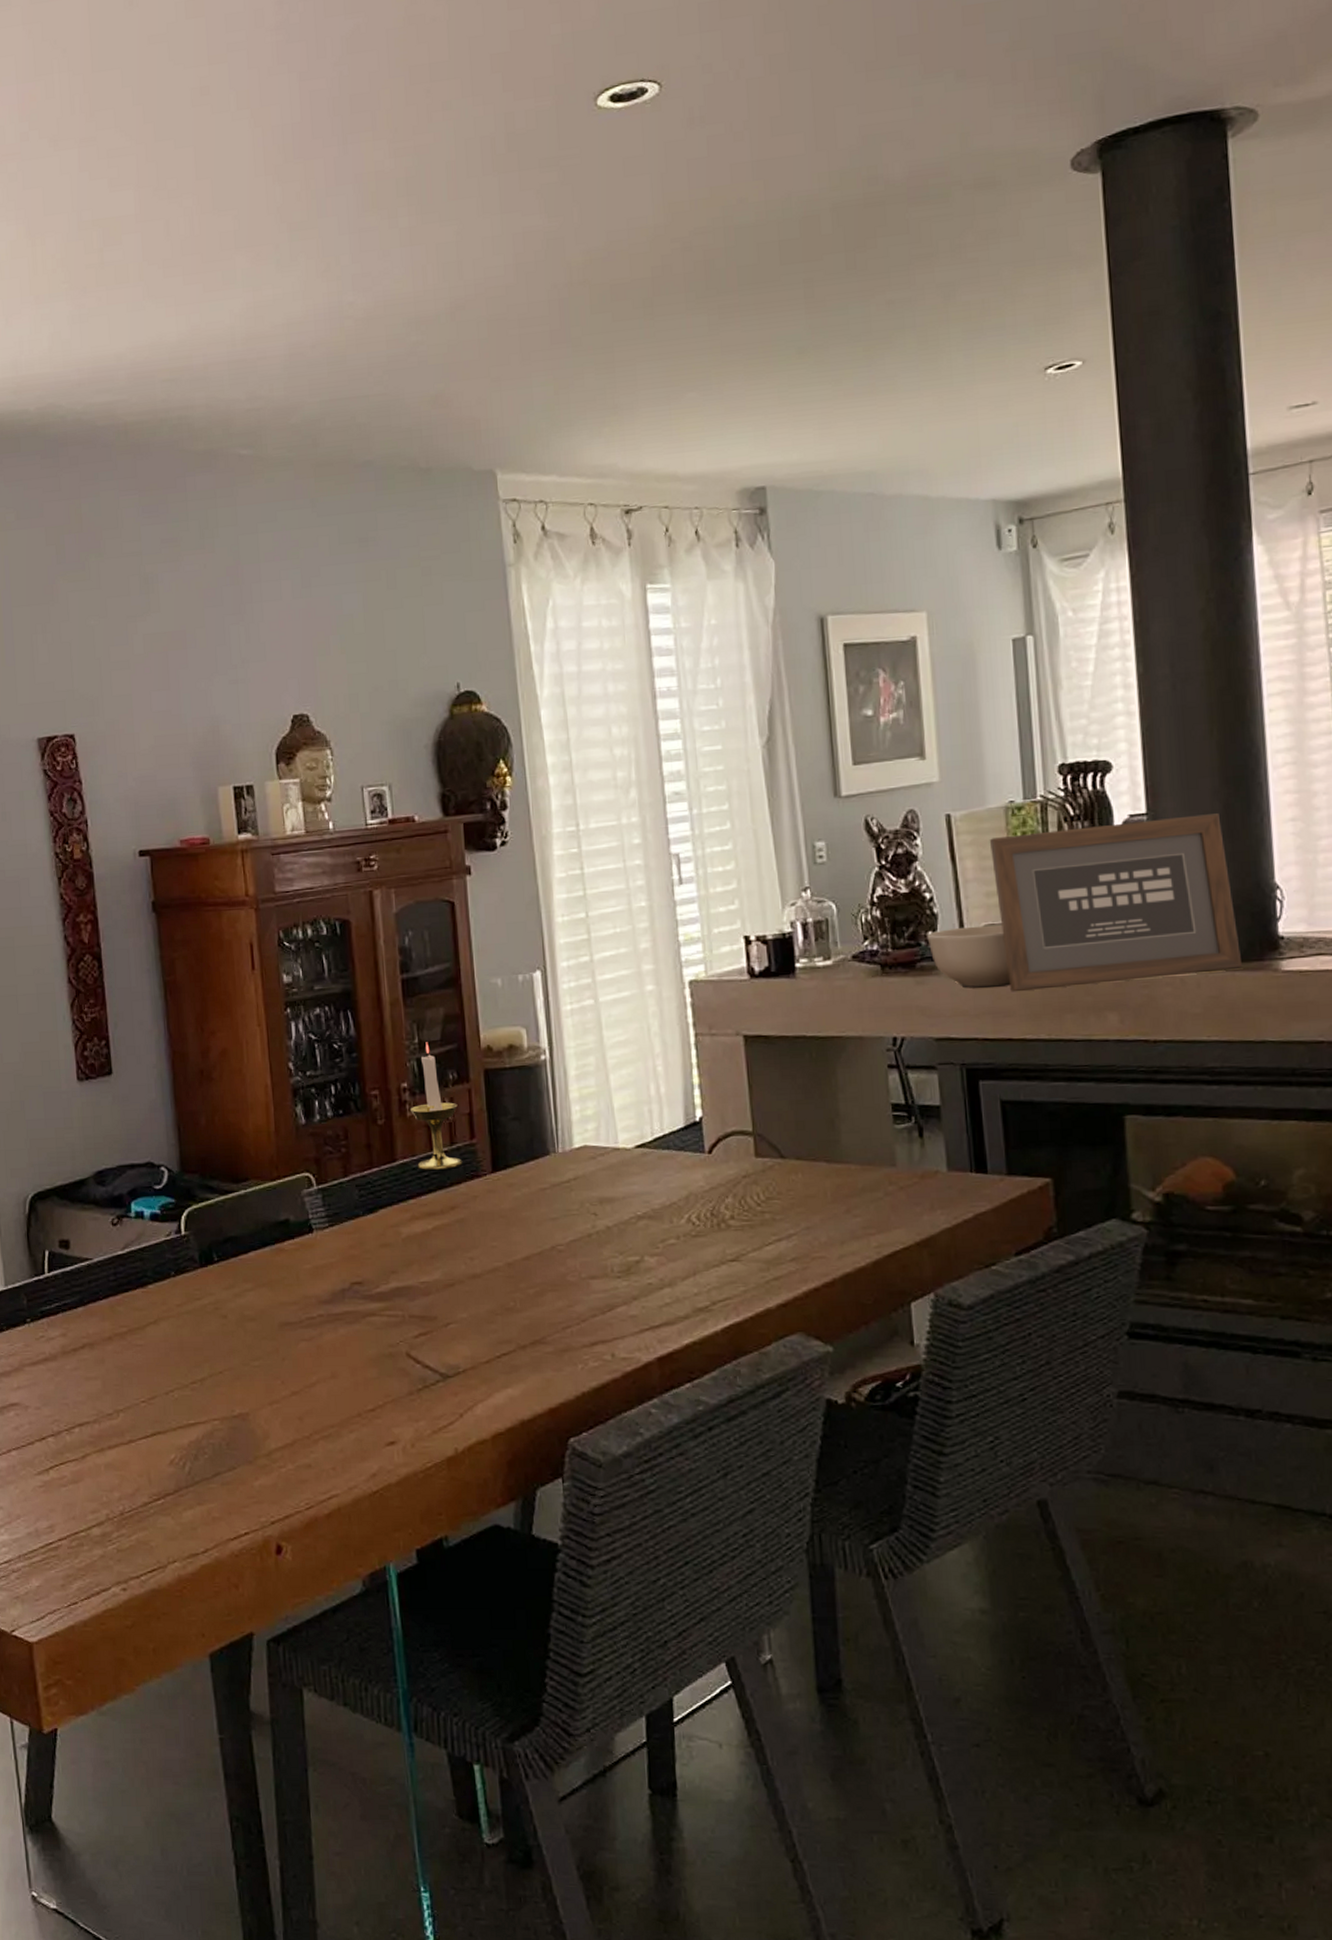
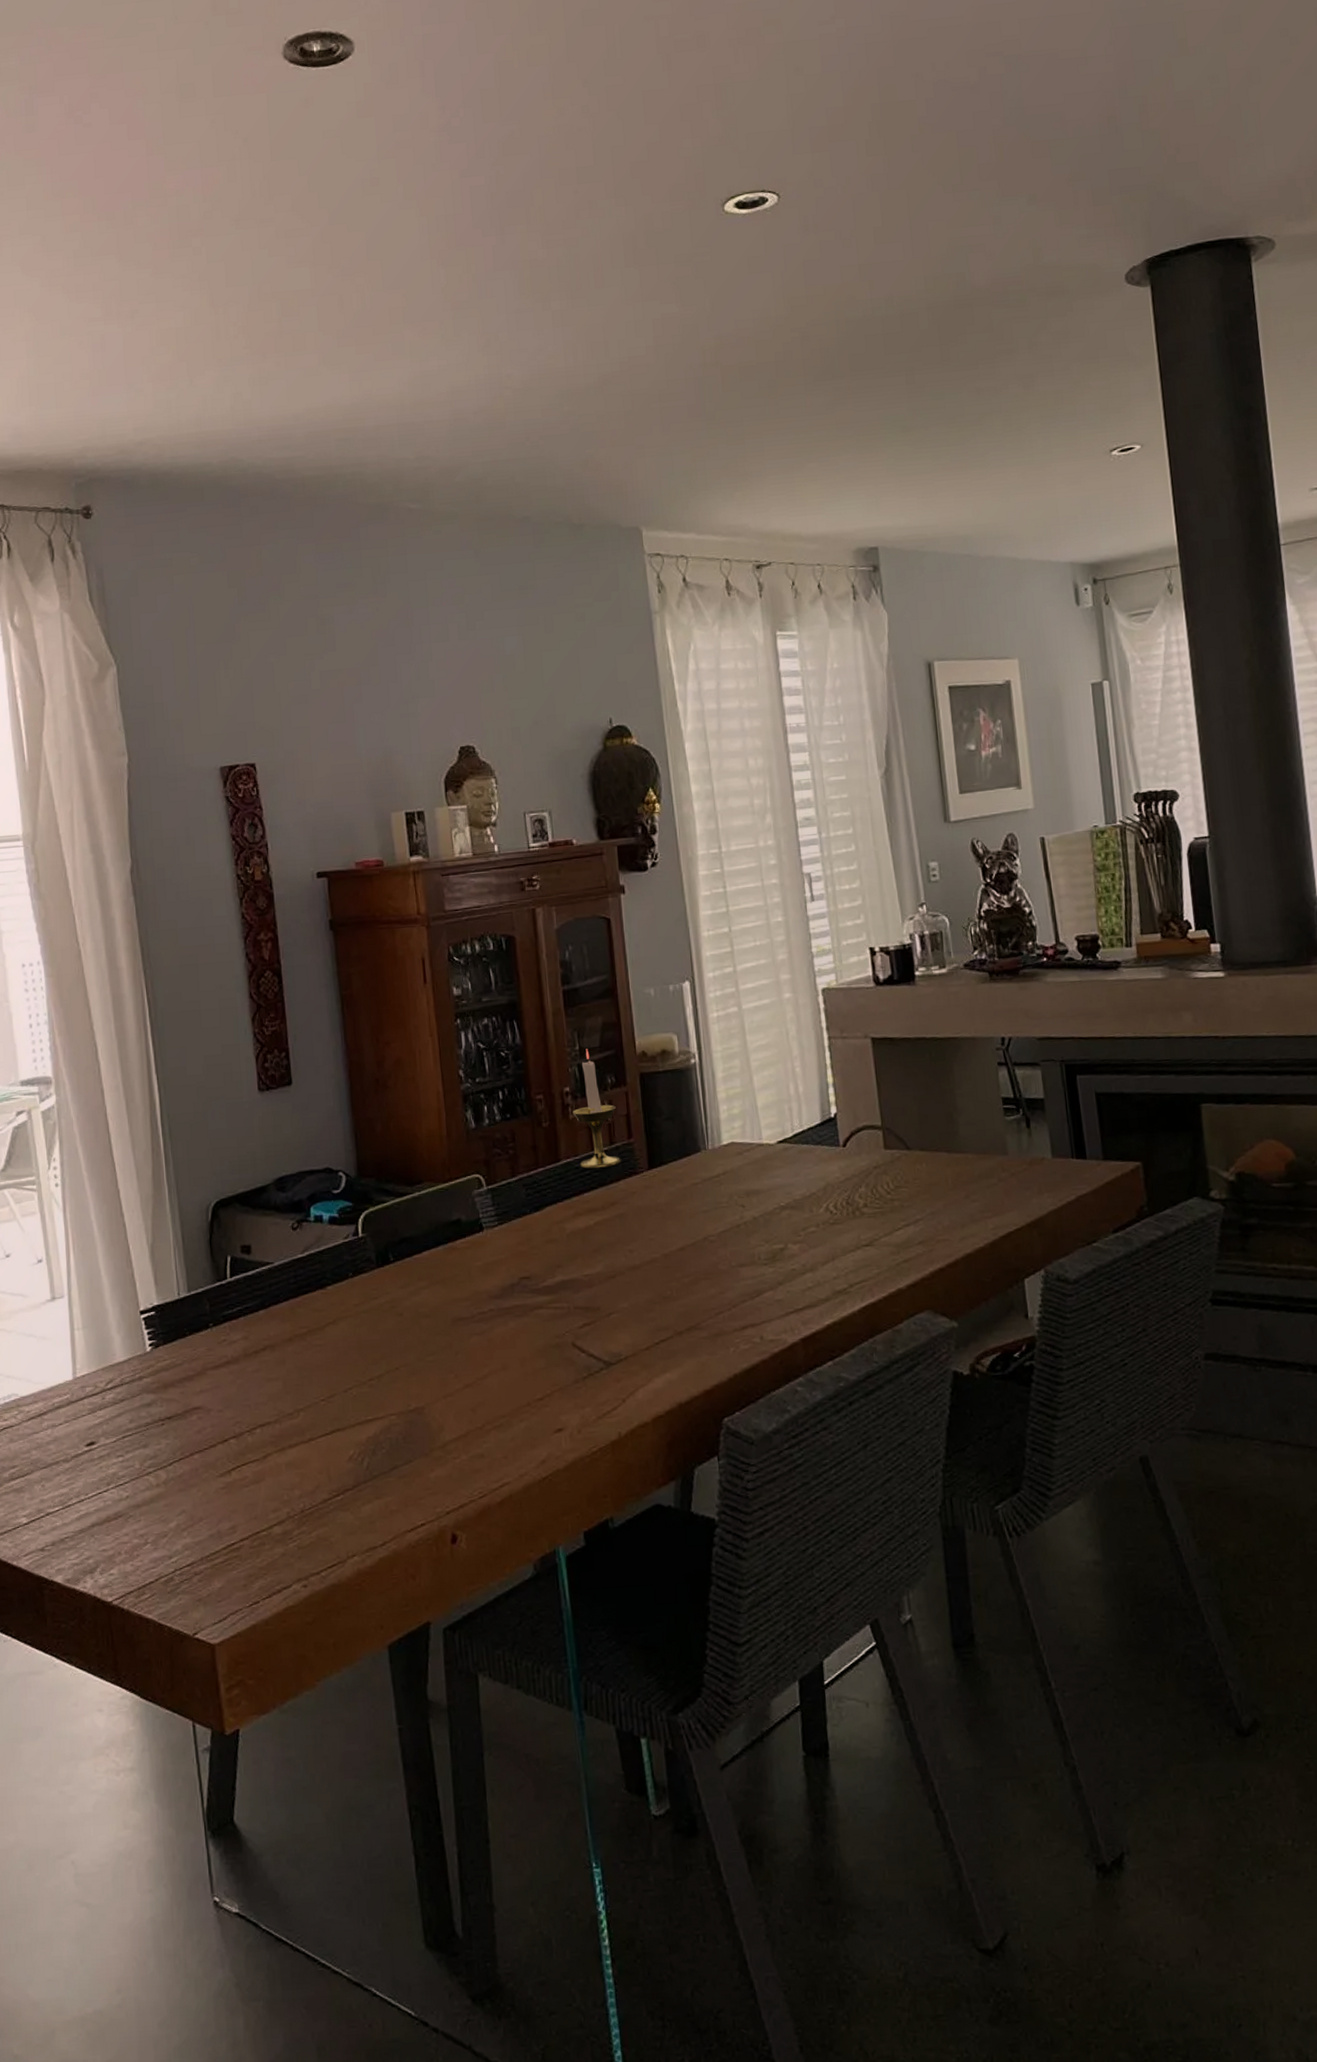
bowl: present [927,924,1011,989] -> none [1028,935,1101,993]
picture frame: present [989,813,1243,992] -> none [1078,836,1294,996]

